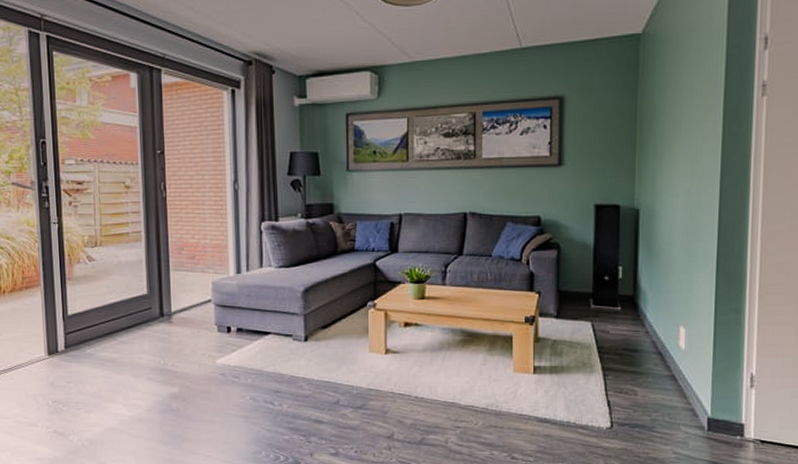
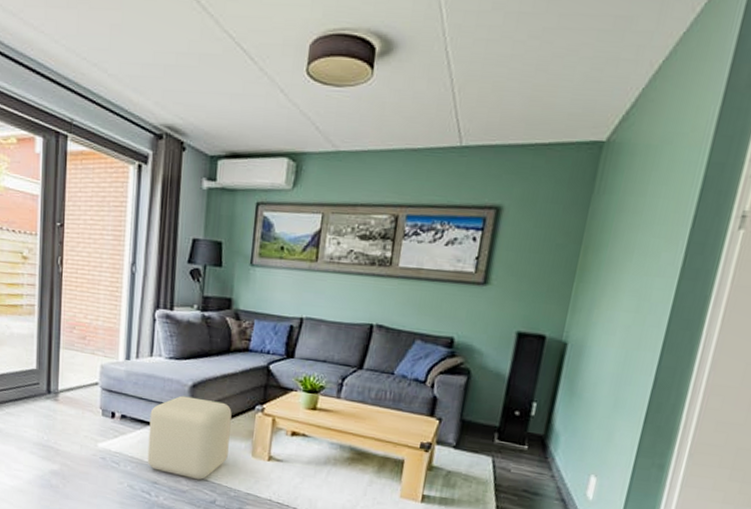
cube: none [266,302,346,383] -> present [147,395,232,480]

